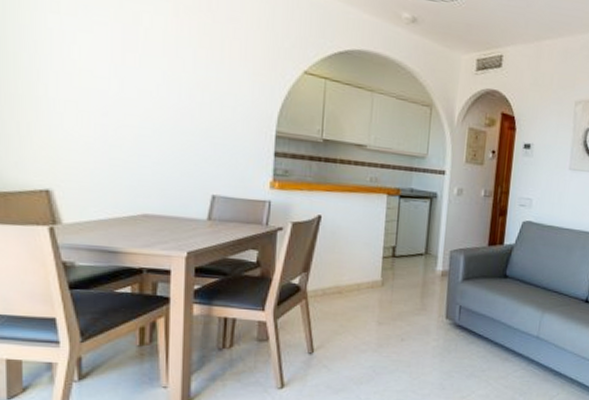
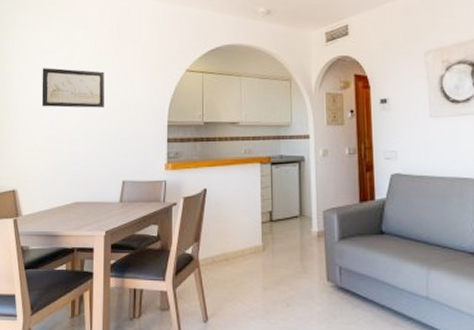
wall art: none [88,29,188,100] -> present [41,68,105,108]

